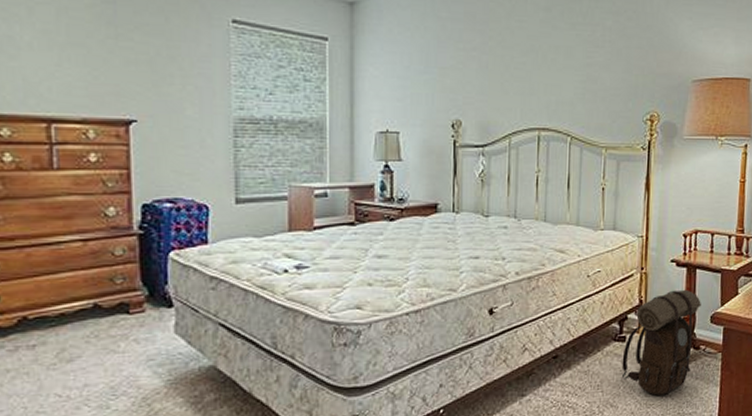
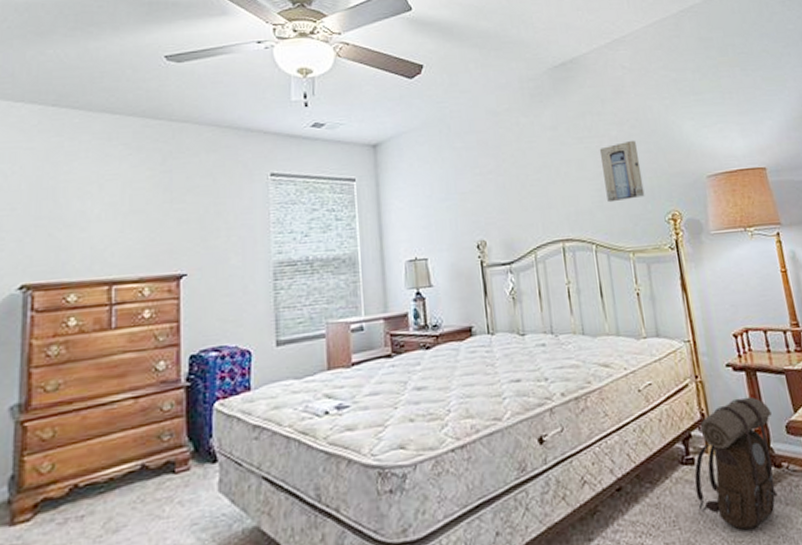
wall art: none [590,33,630,96] -> present [599,140,645,203]

